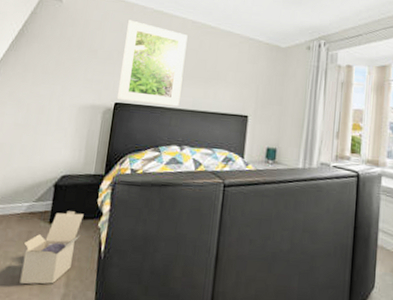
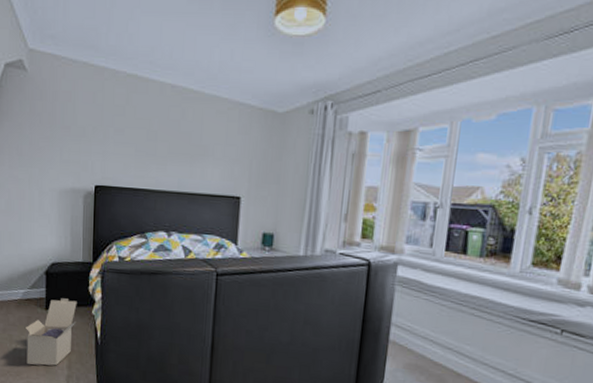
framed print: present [116,20,188,107] -> none [96,88,167,188]

